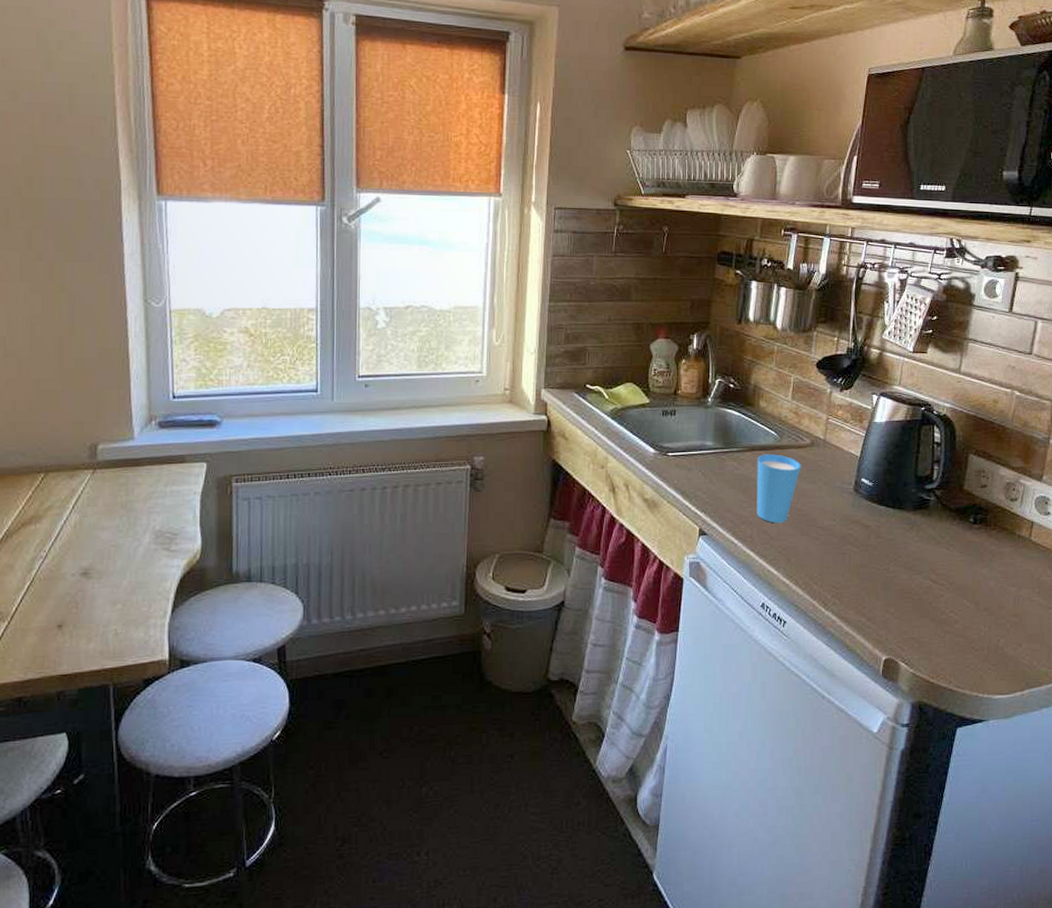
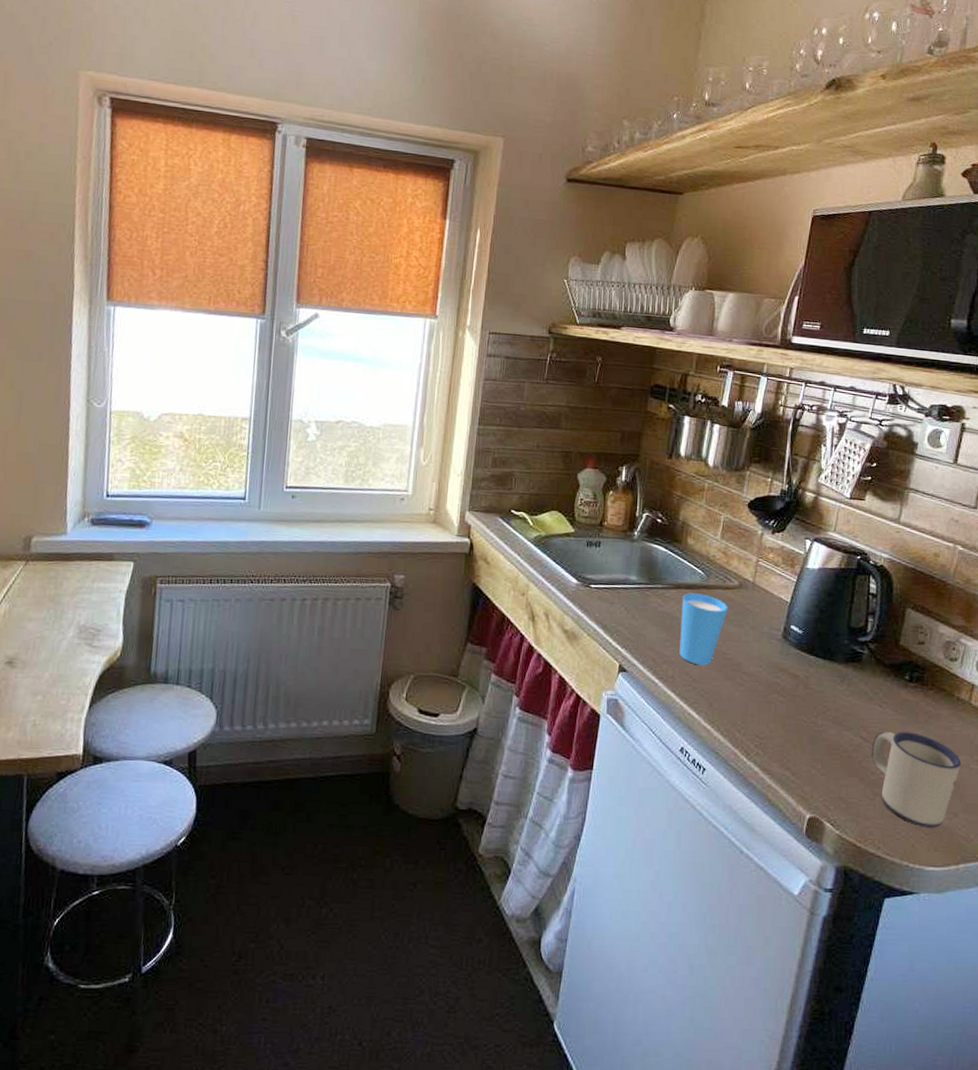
mug: none [941,571,1024,659] -> present [872,731,962,828]

